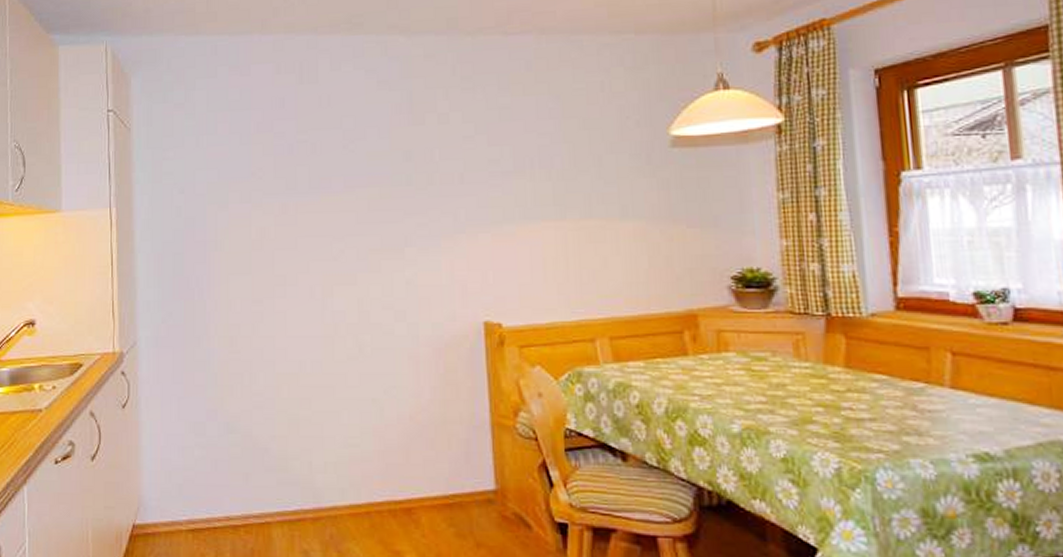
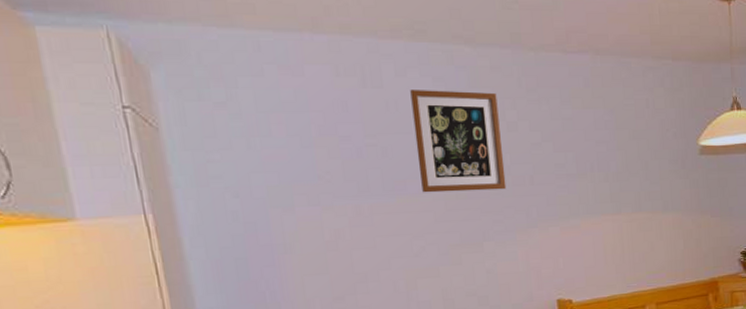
wall art: none [343,82,433,192] -> present [410,90,507,193]

